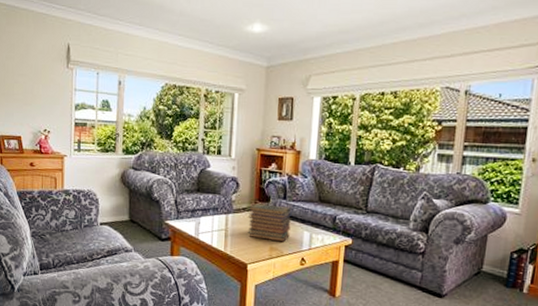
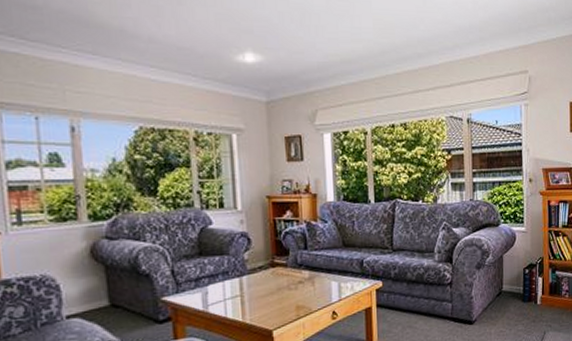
book stack: present [247,203,292,242] -> none [266,258,317,299]

